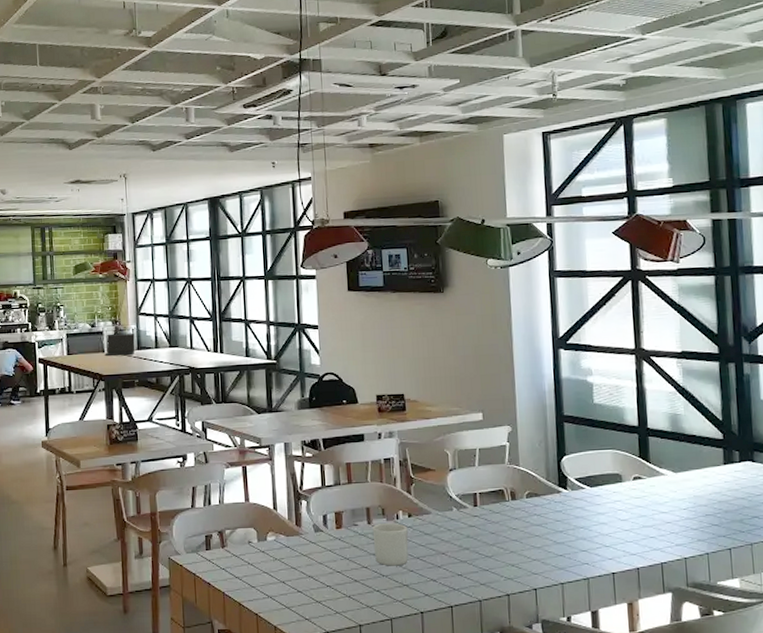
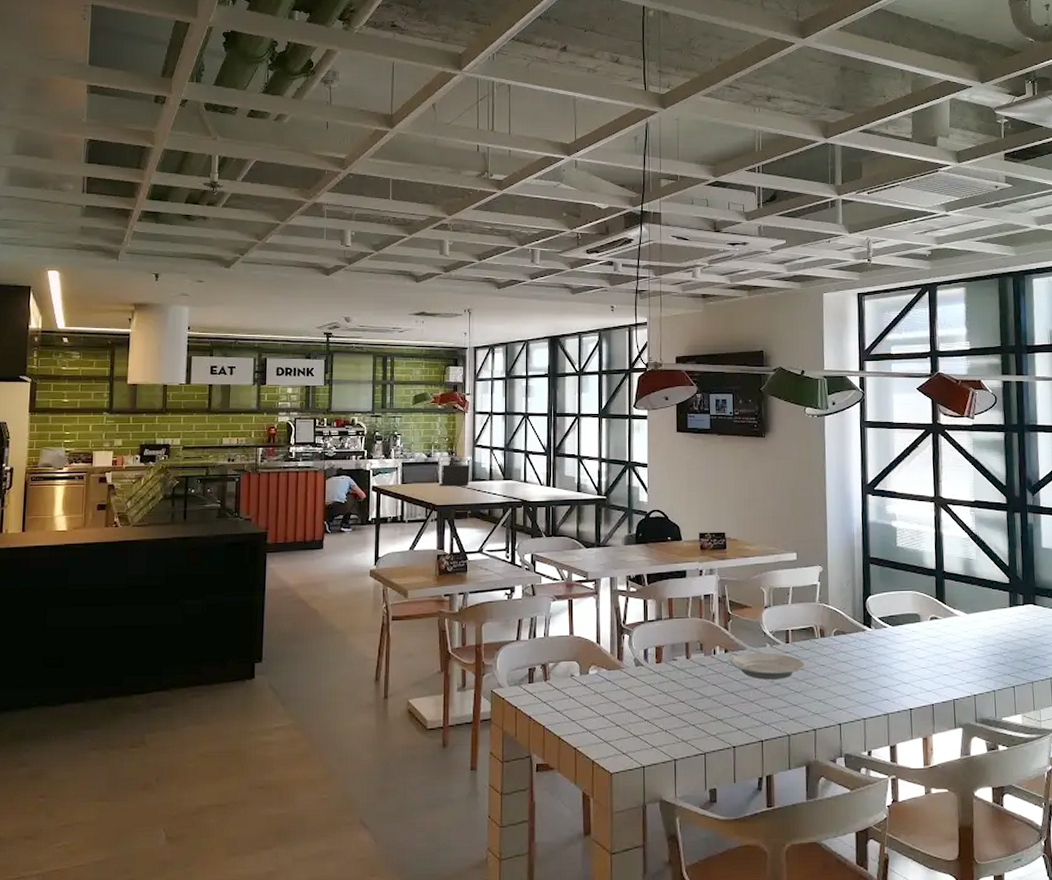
mug: present [372,522,409,566] -> none [690,657,724,701]
plate: none [414,516,495,544] -> present [729,652,804,680]

